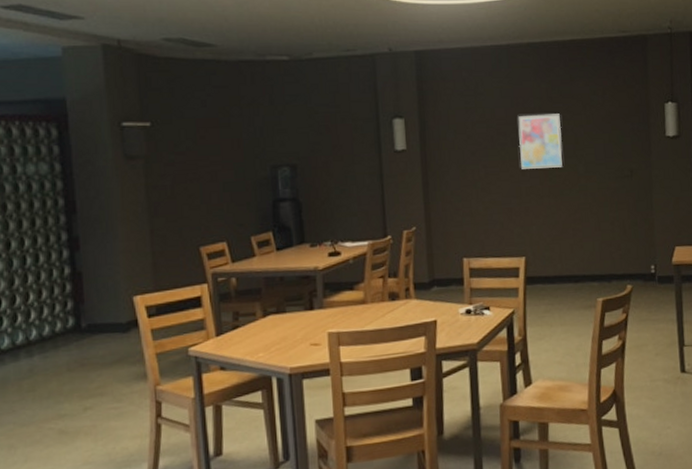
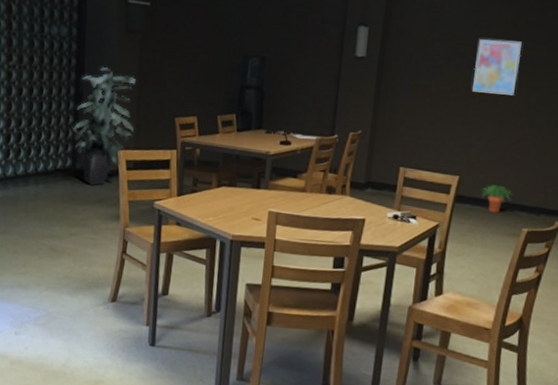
indoor plant: none [68,202,150,344] -> present [71,66,136,186]
potted plant: none [550,259,580,289] -> present [481,184,511,214]

